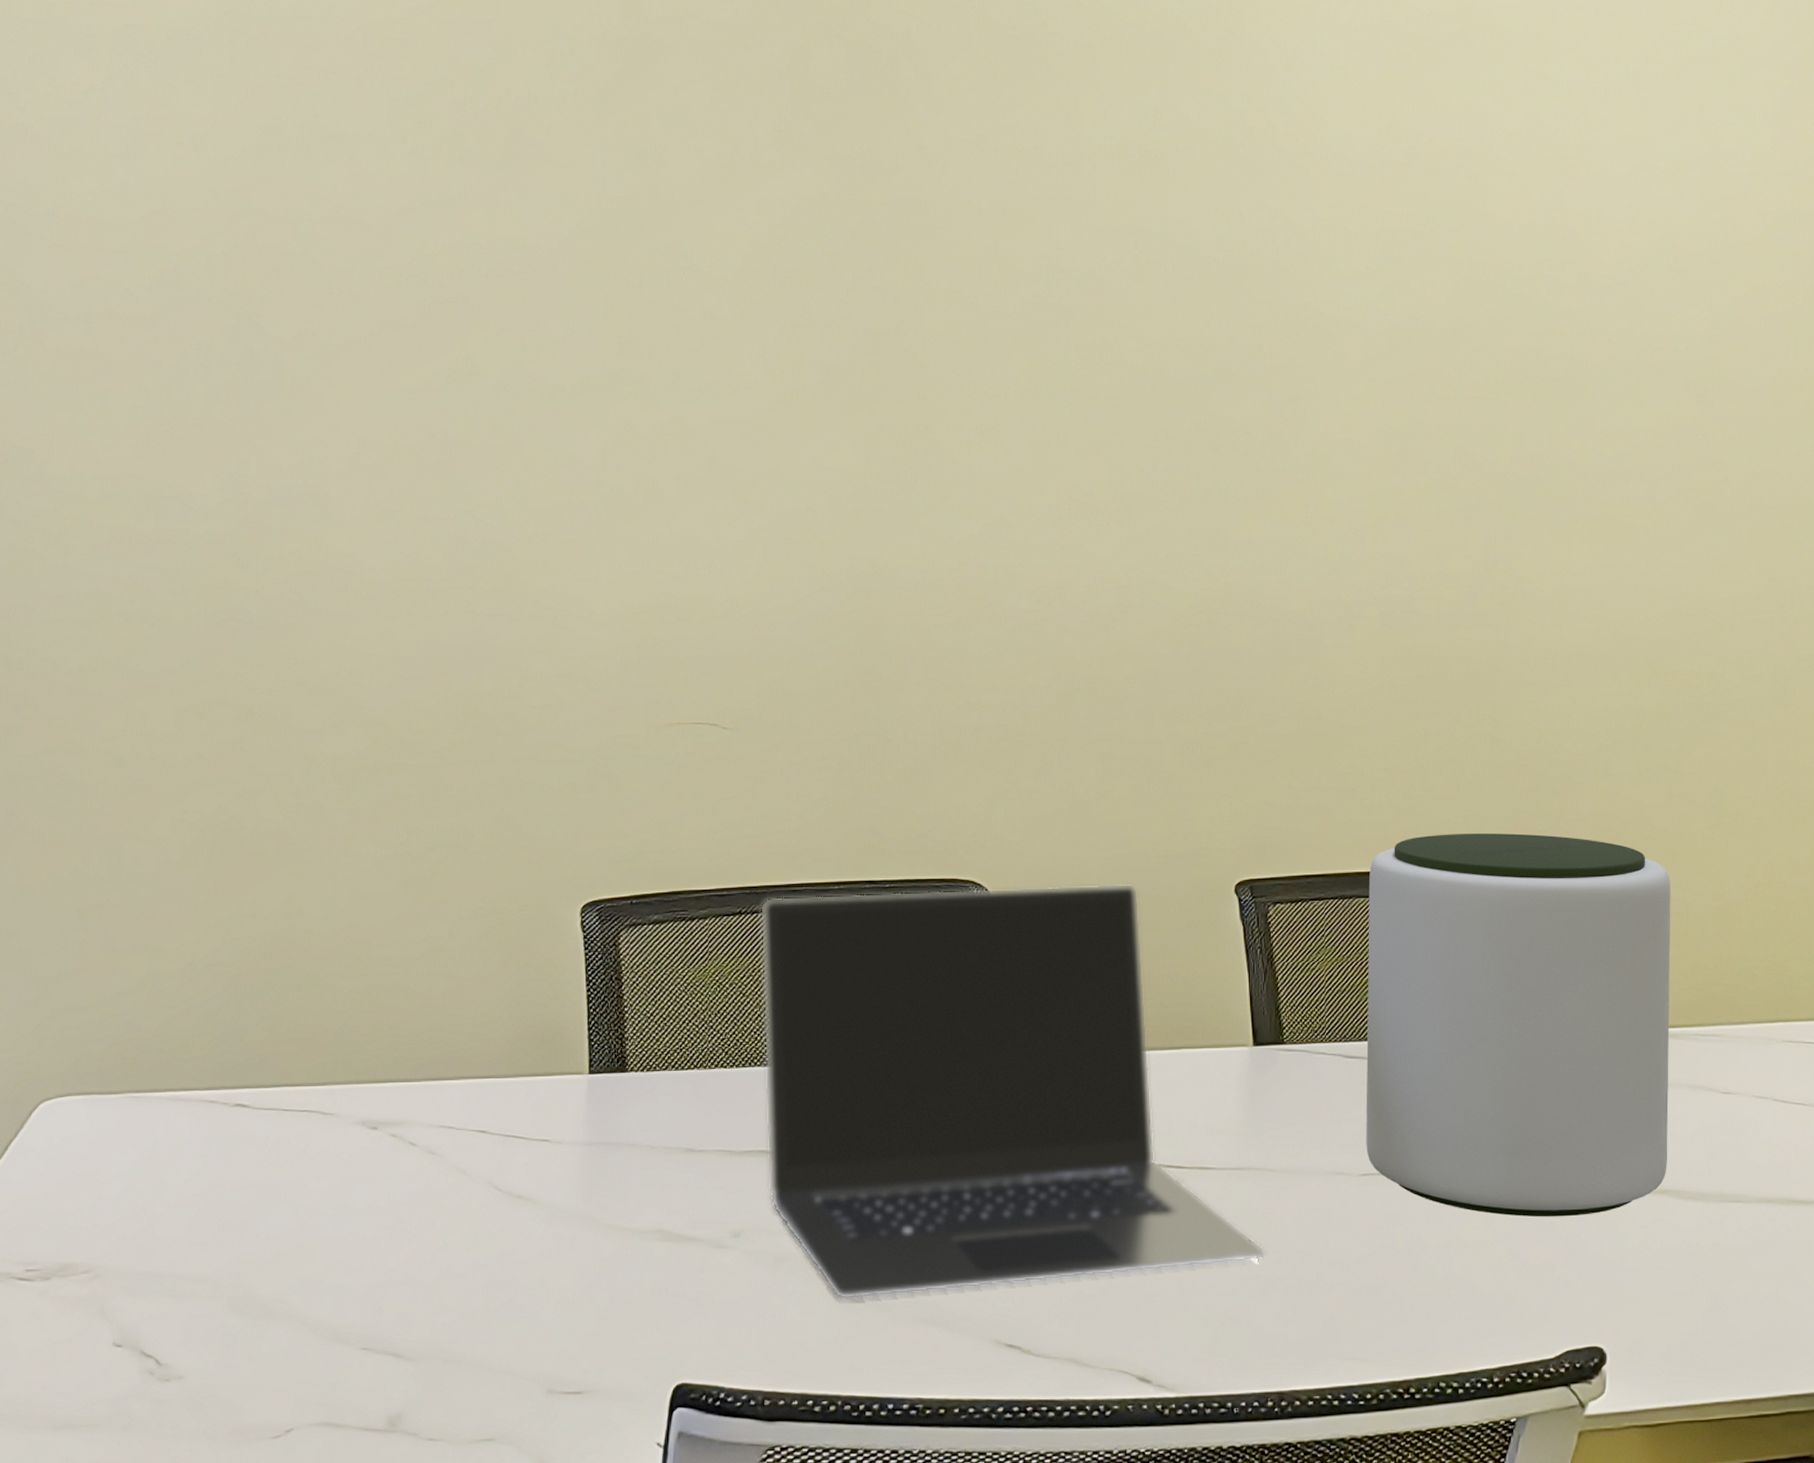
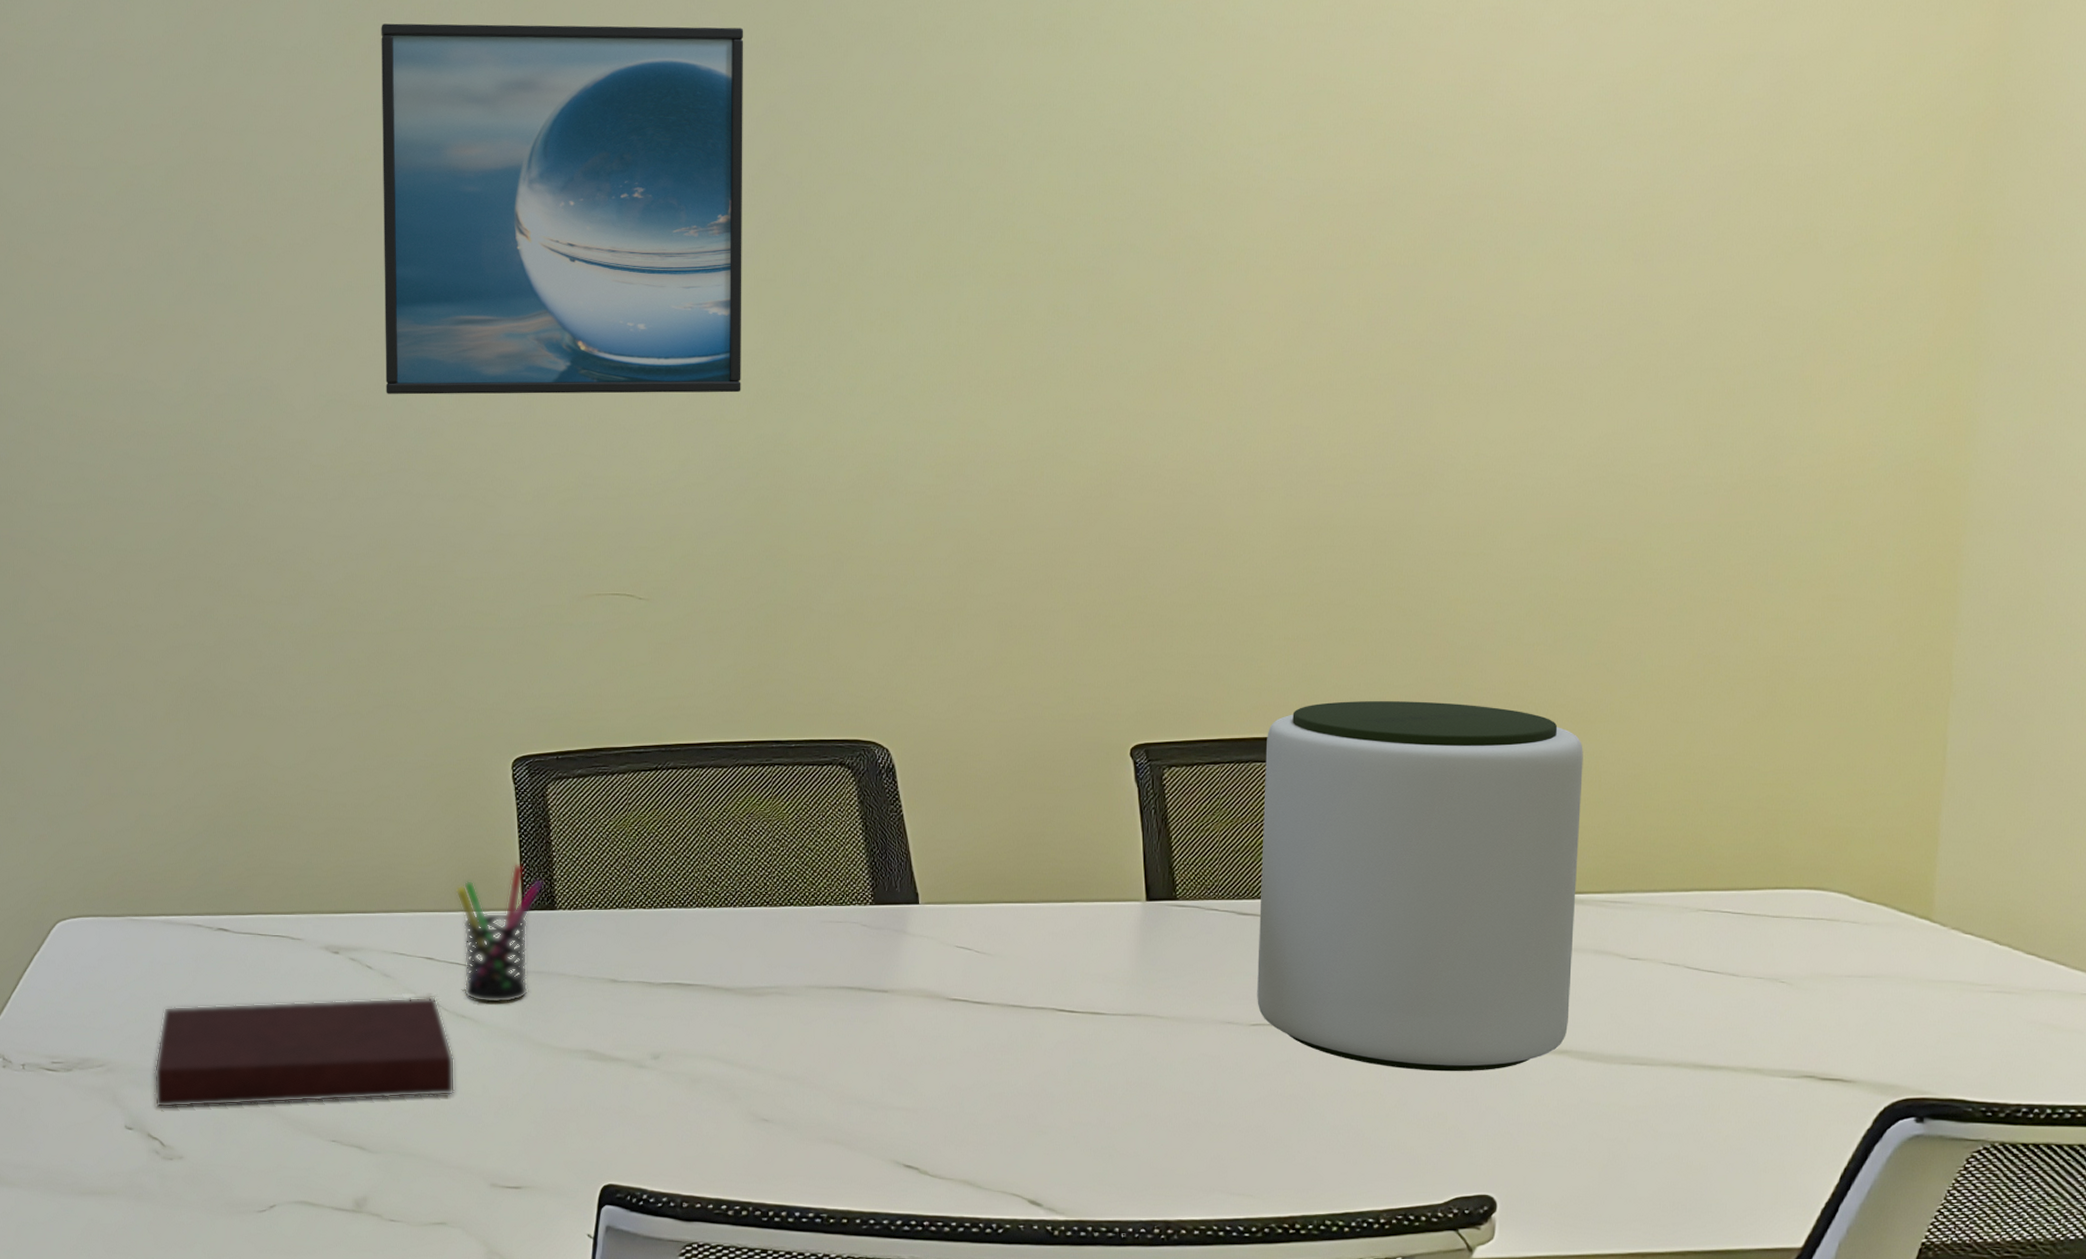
notebook: none [150,1175,509,1319] -> present [154,996,455,1108]
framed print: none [449,114,839,511] -> present [381,23,744,395]
pen holder: none [514,1021,615,1180] -> present [455,864,544,1003]
laptop: present [760,883,1266,1300] -> none [674,746,1155,1119]

